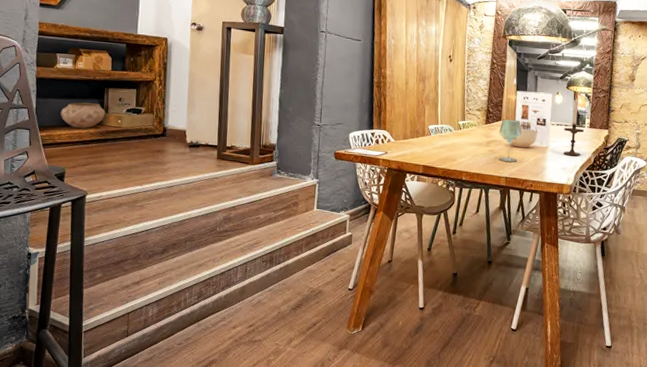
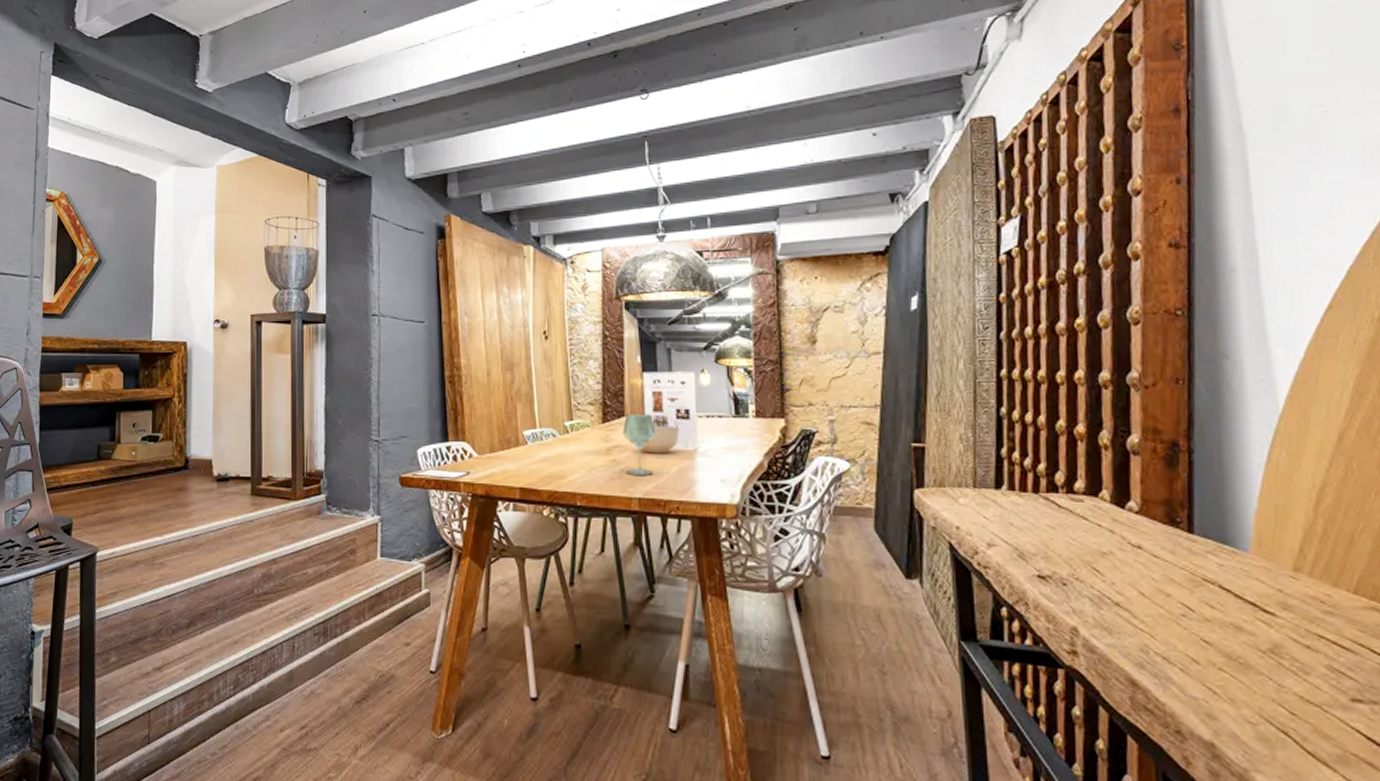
ceramic pot: present [60,102,106,129] -> none [66,432,118,466]
candlestick: present [564,93,584,157] -> none [717,368,748,461]

